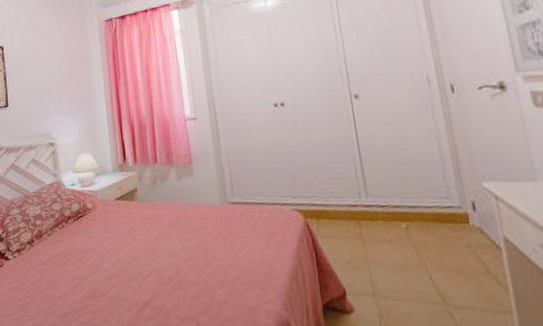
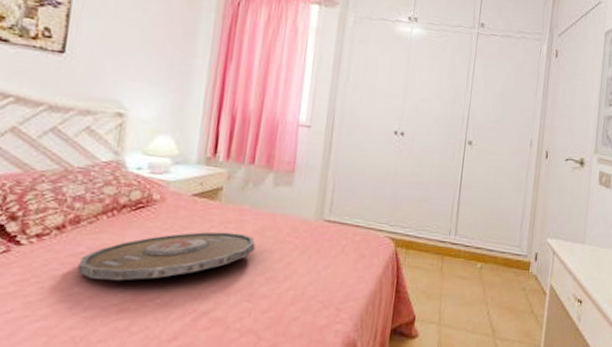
serving tray: none [47,226,175,282] -> present [77,232,256,281]

